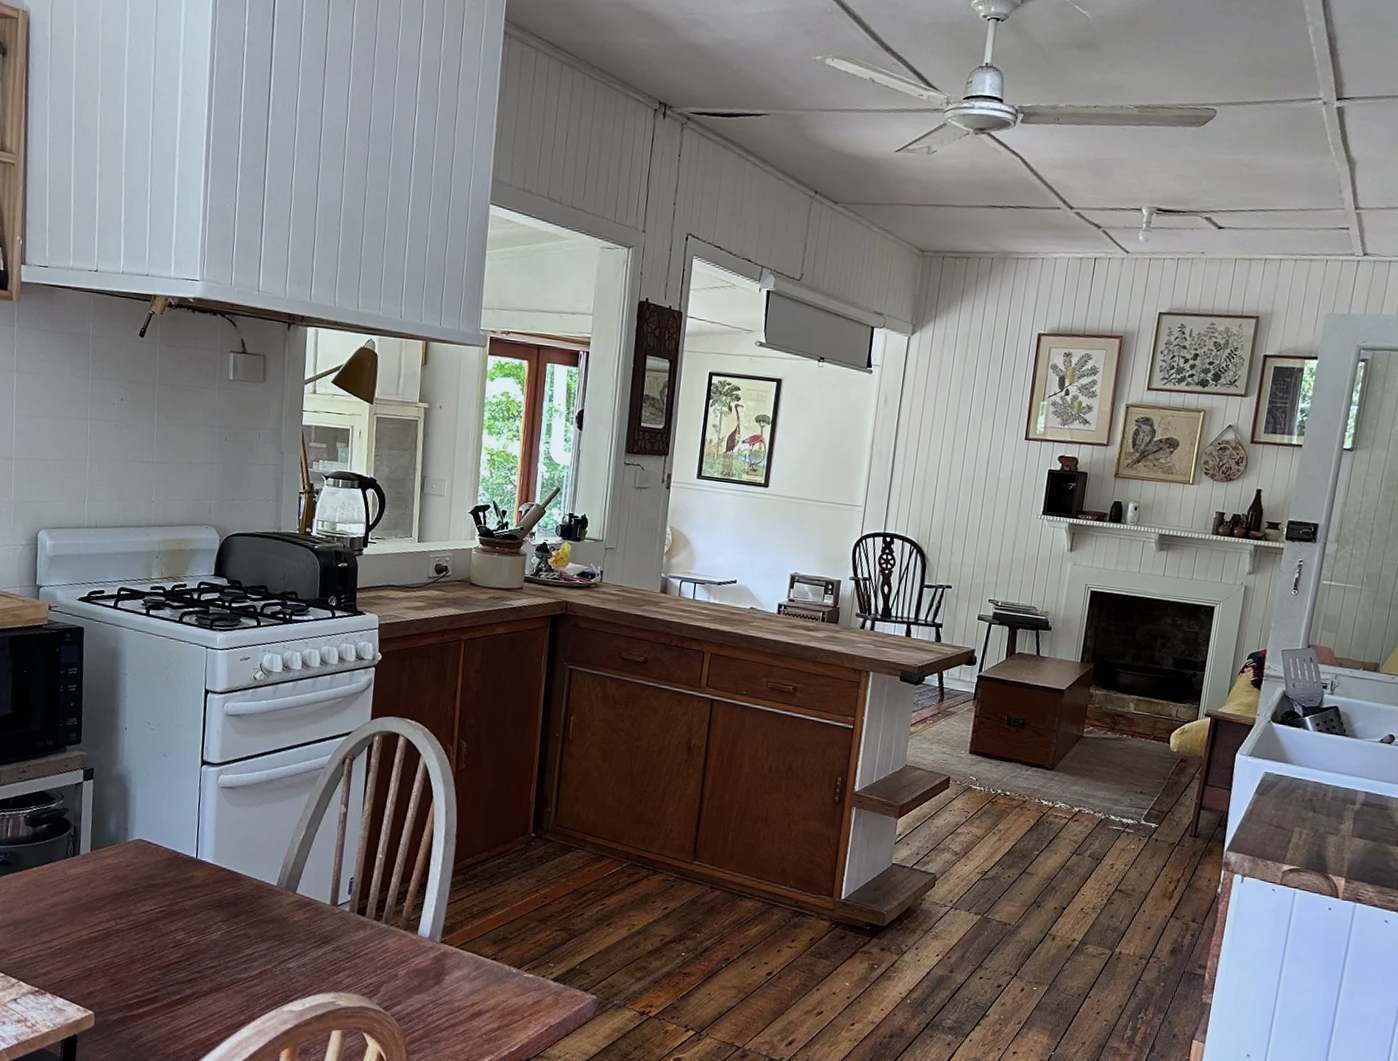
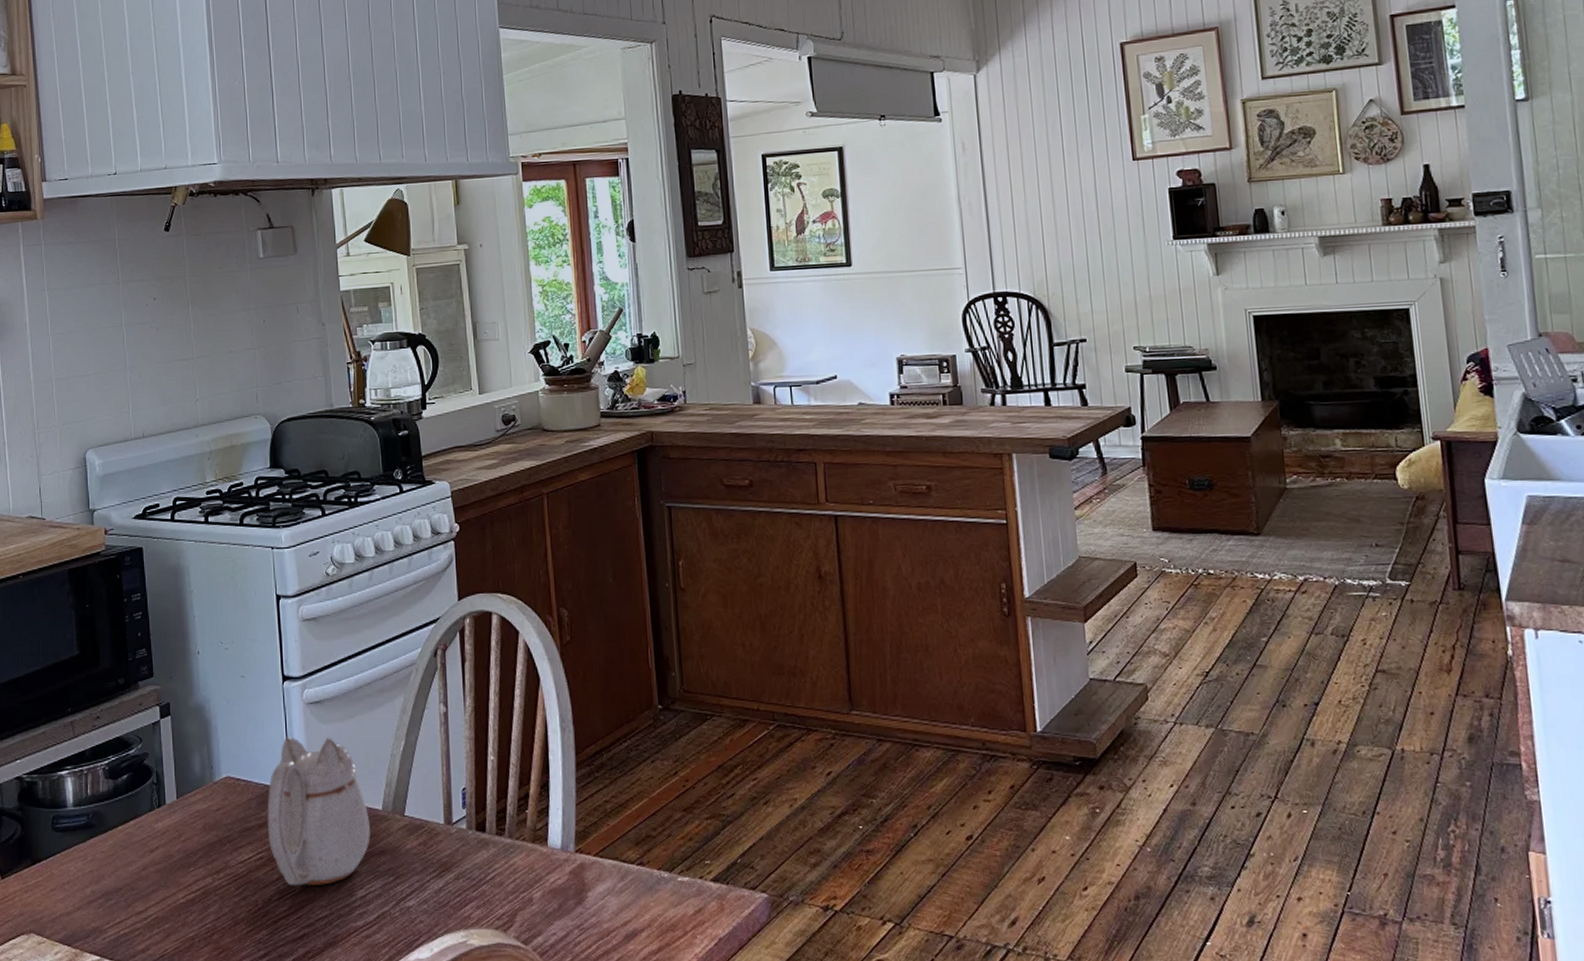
teapot: none [171,813,264,941] -> present [267,736,370,886]

